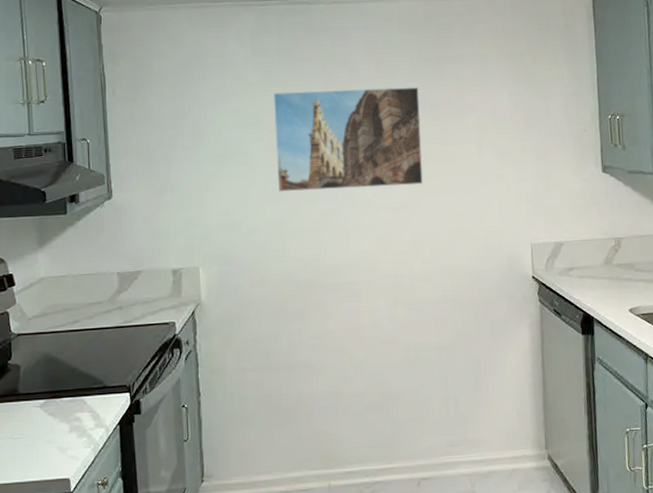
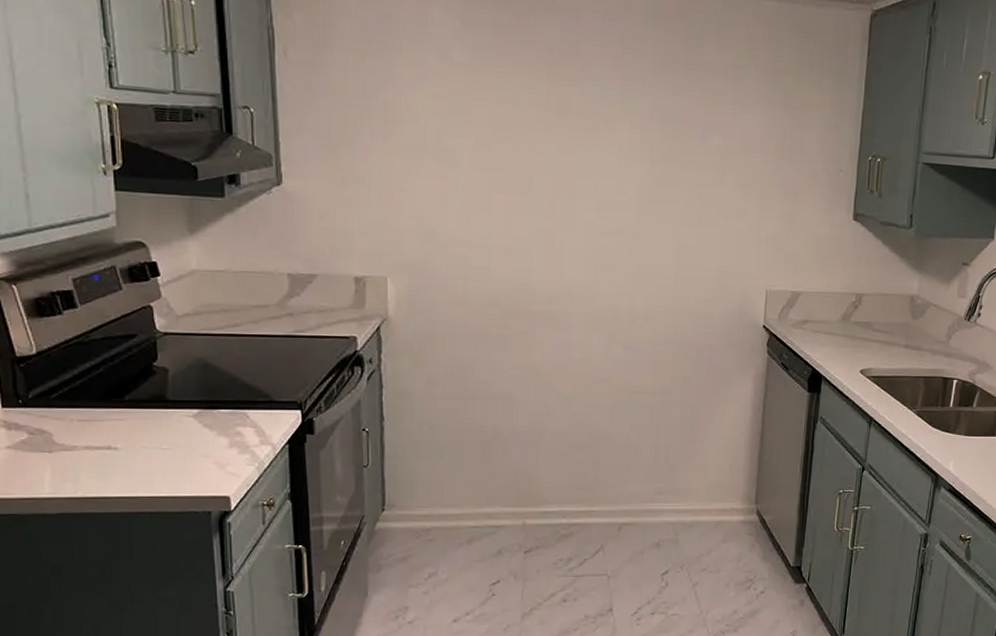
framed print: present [273,86,423,193] -> none [484,79,660,211]

